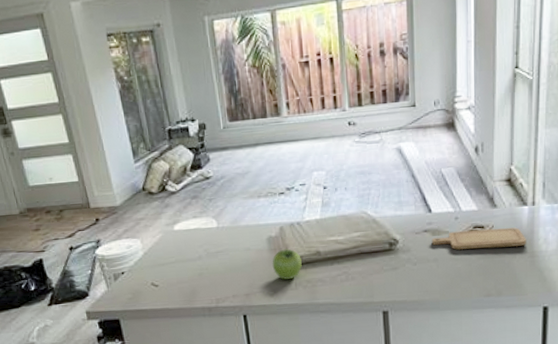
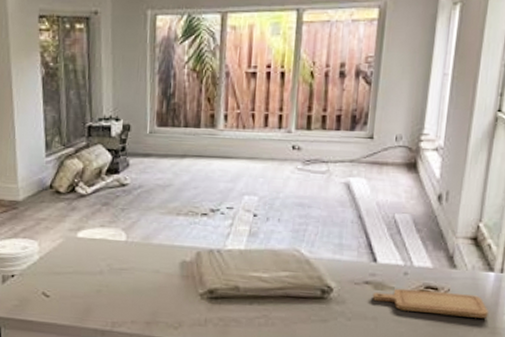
fruit: present [272,249,302,280] -> none [181,277,216,313]

